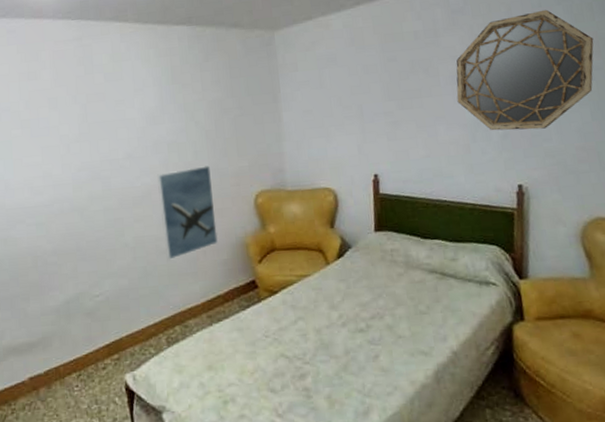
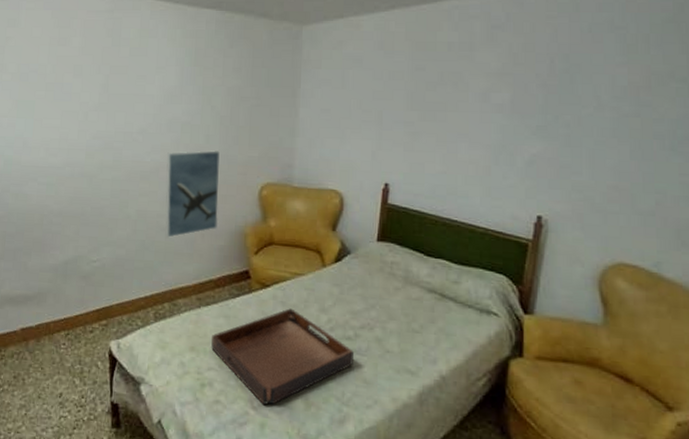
serving tray: none [228,310,369,412] -> present [211,308,355,406]
home mirror: present [456,9,594,131] -> none [484,36,645,161]

